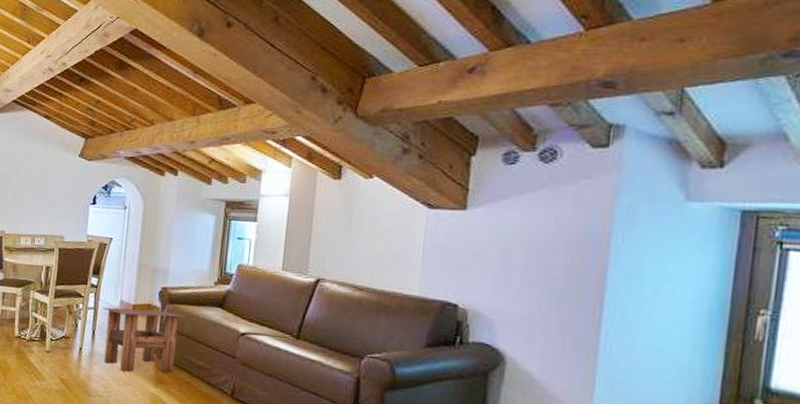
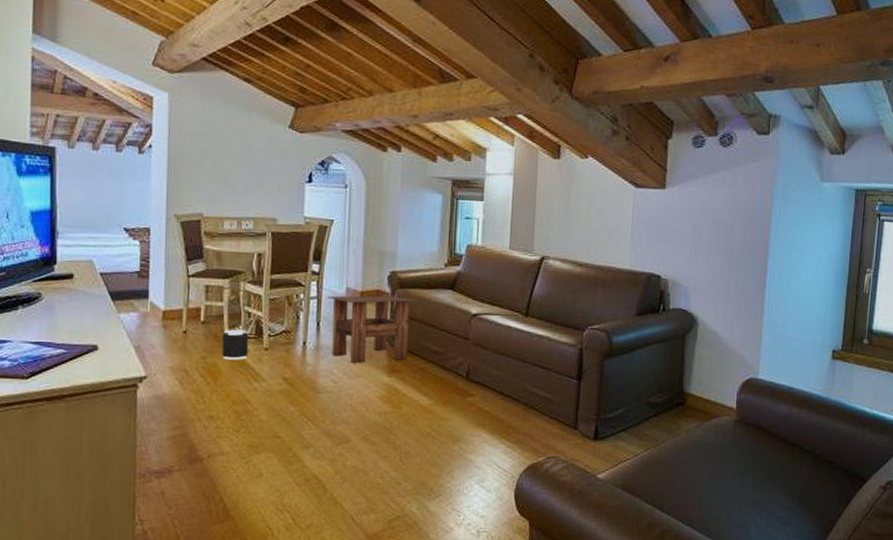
speaker: none [12,331,34,360] -> present [222,329,249,360]

